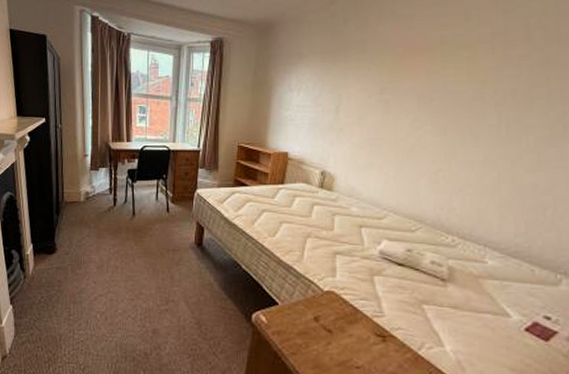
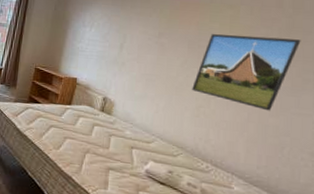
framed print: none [427,77,558,167] -> present [192,34,301,111]

